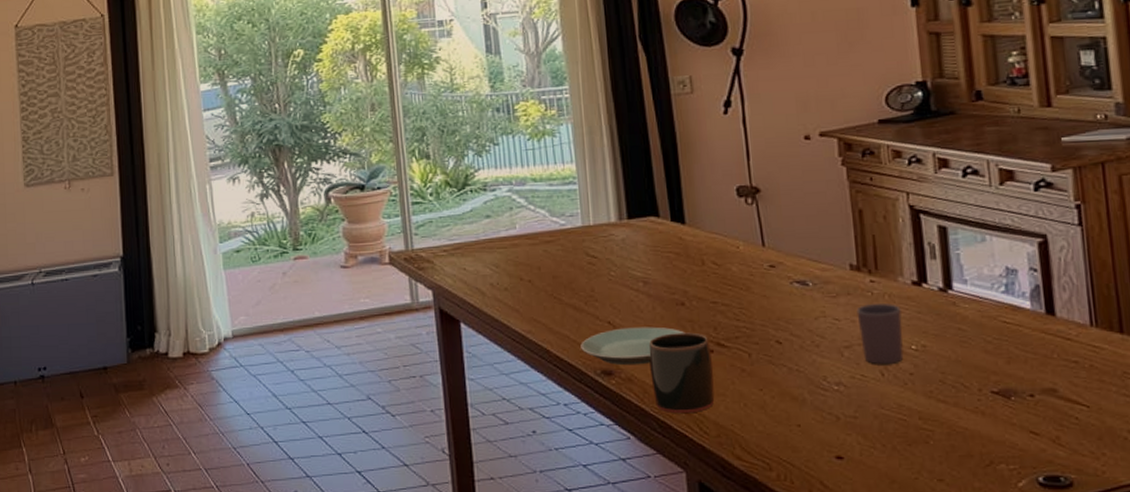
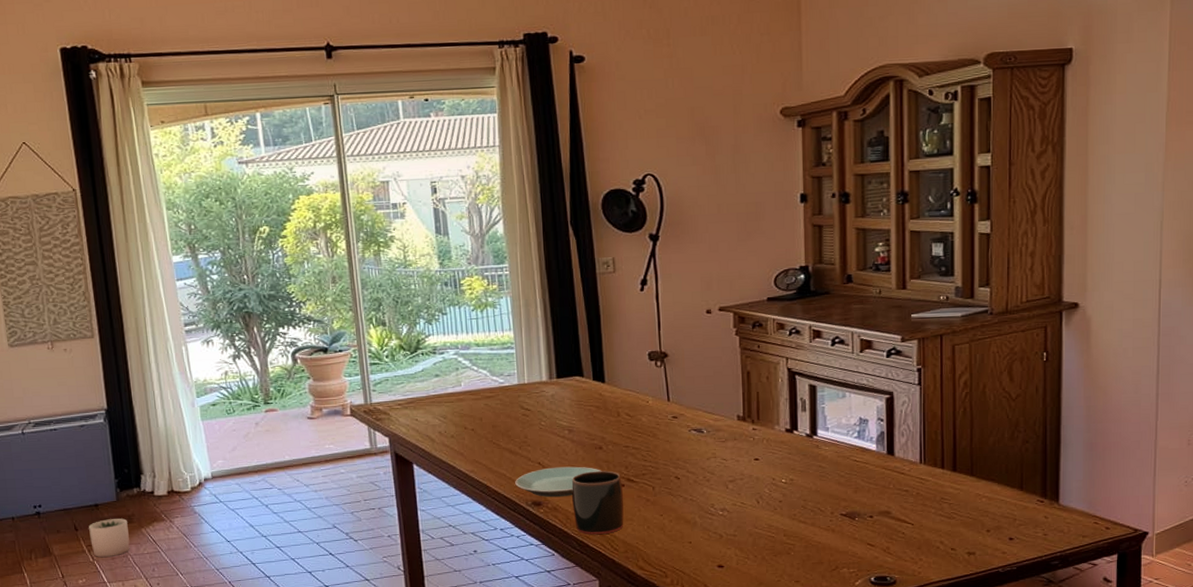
planter: none [95,384,139,430] -> present [89,518,130,557]
mug: present [856,304,904,364] -> none [740,447,776,494]

